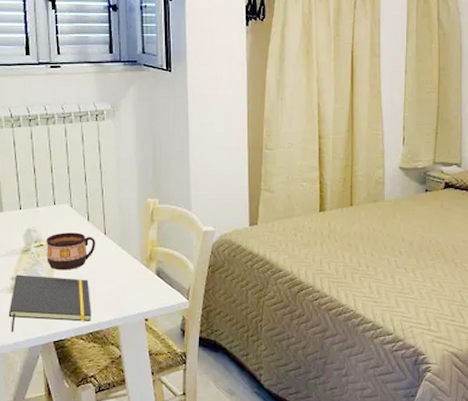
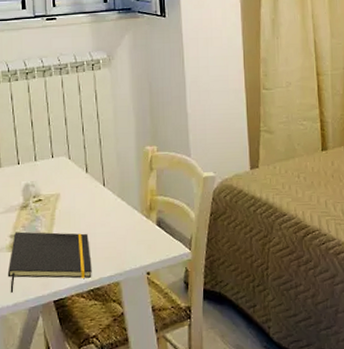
cup: present [47,232,96,271] -> none [45,185,95,226]

